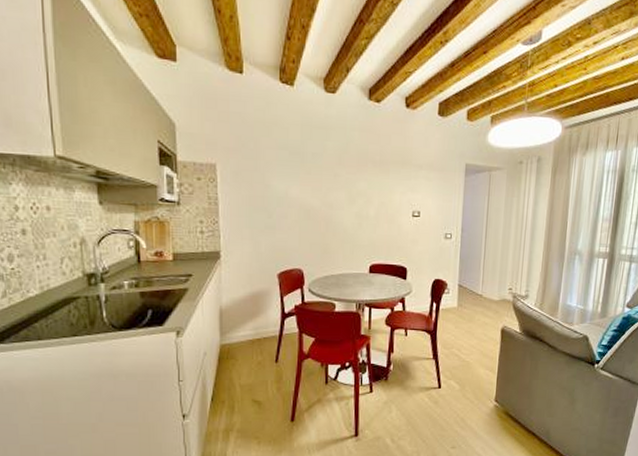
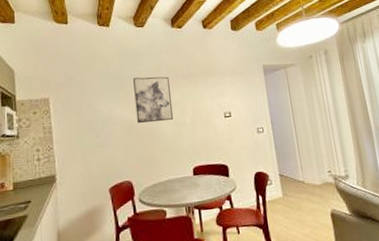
wall art: none [315,155,357,211] -> present [133,76,174,124]

